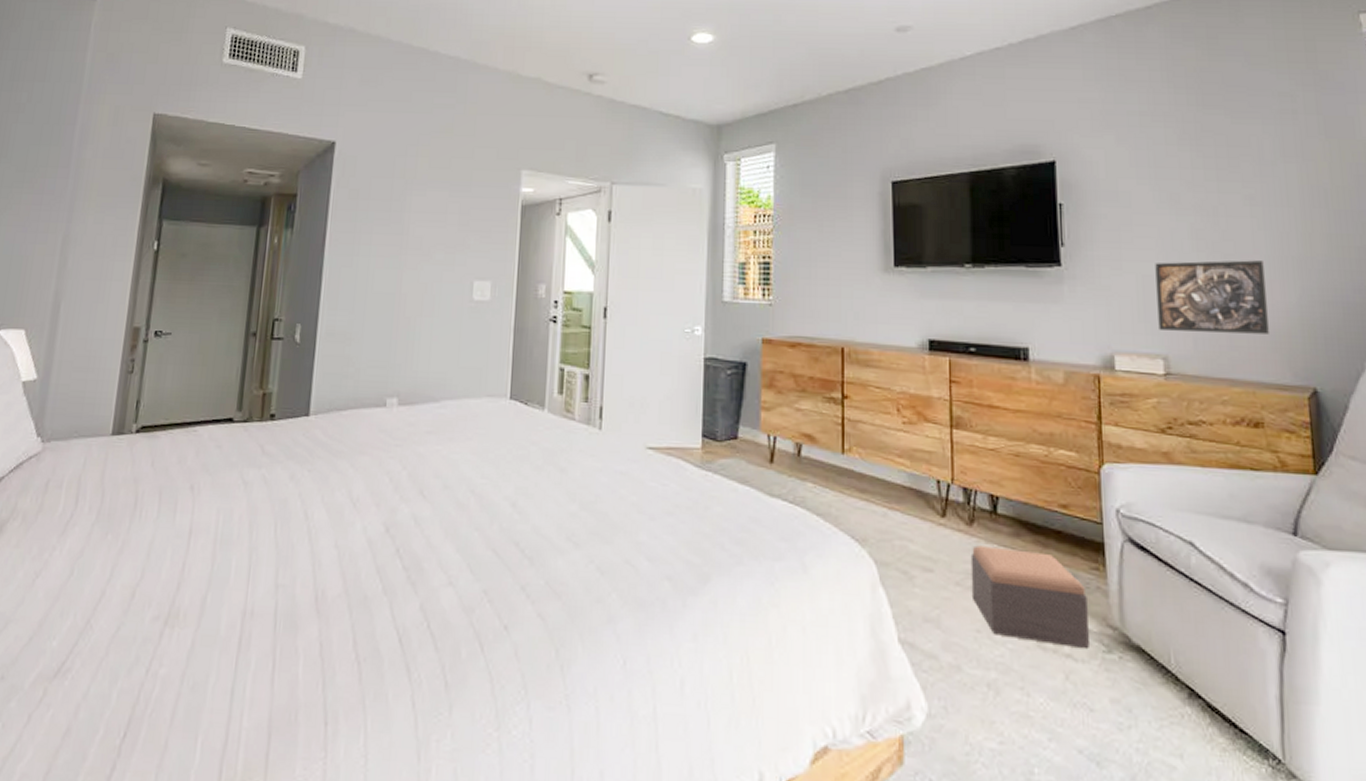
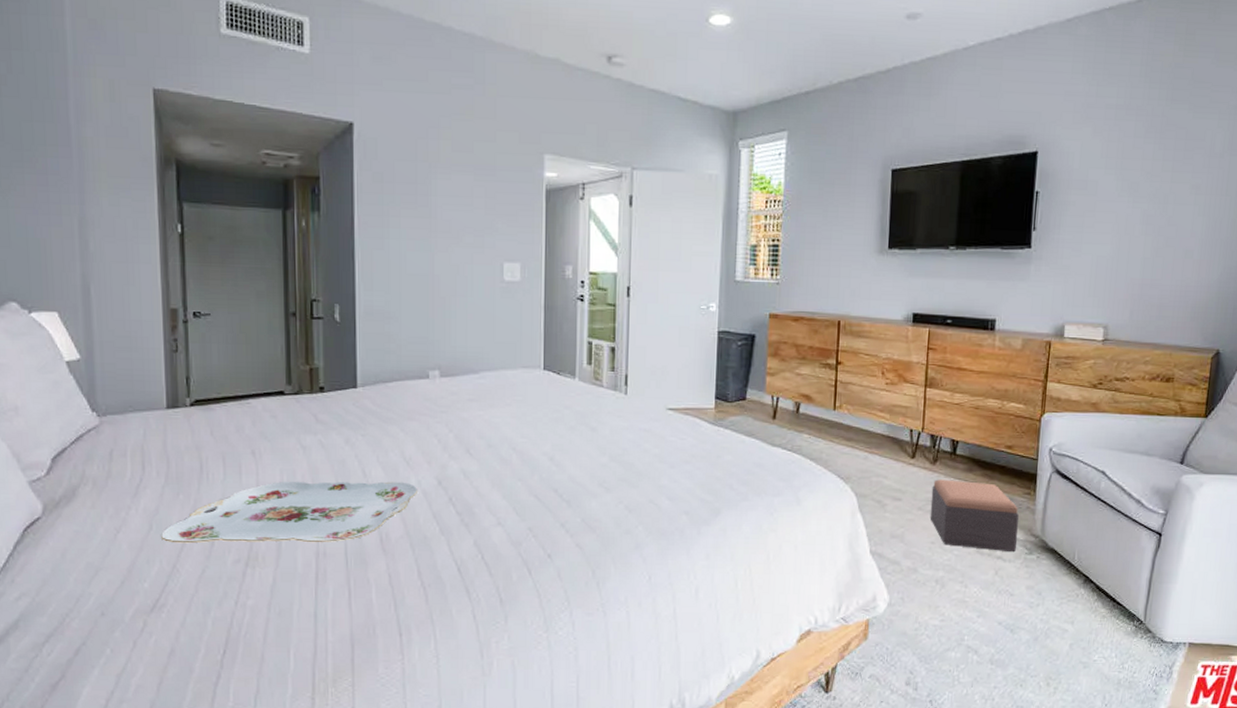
serving tray: none [81,522,363,599] -> present [161,481,419,543]
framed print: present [1155,260,1270,334] -> none [1104,243,1198,306]

